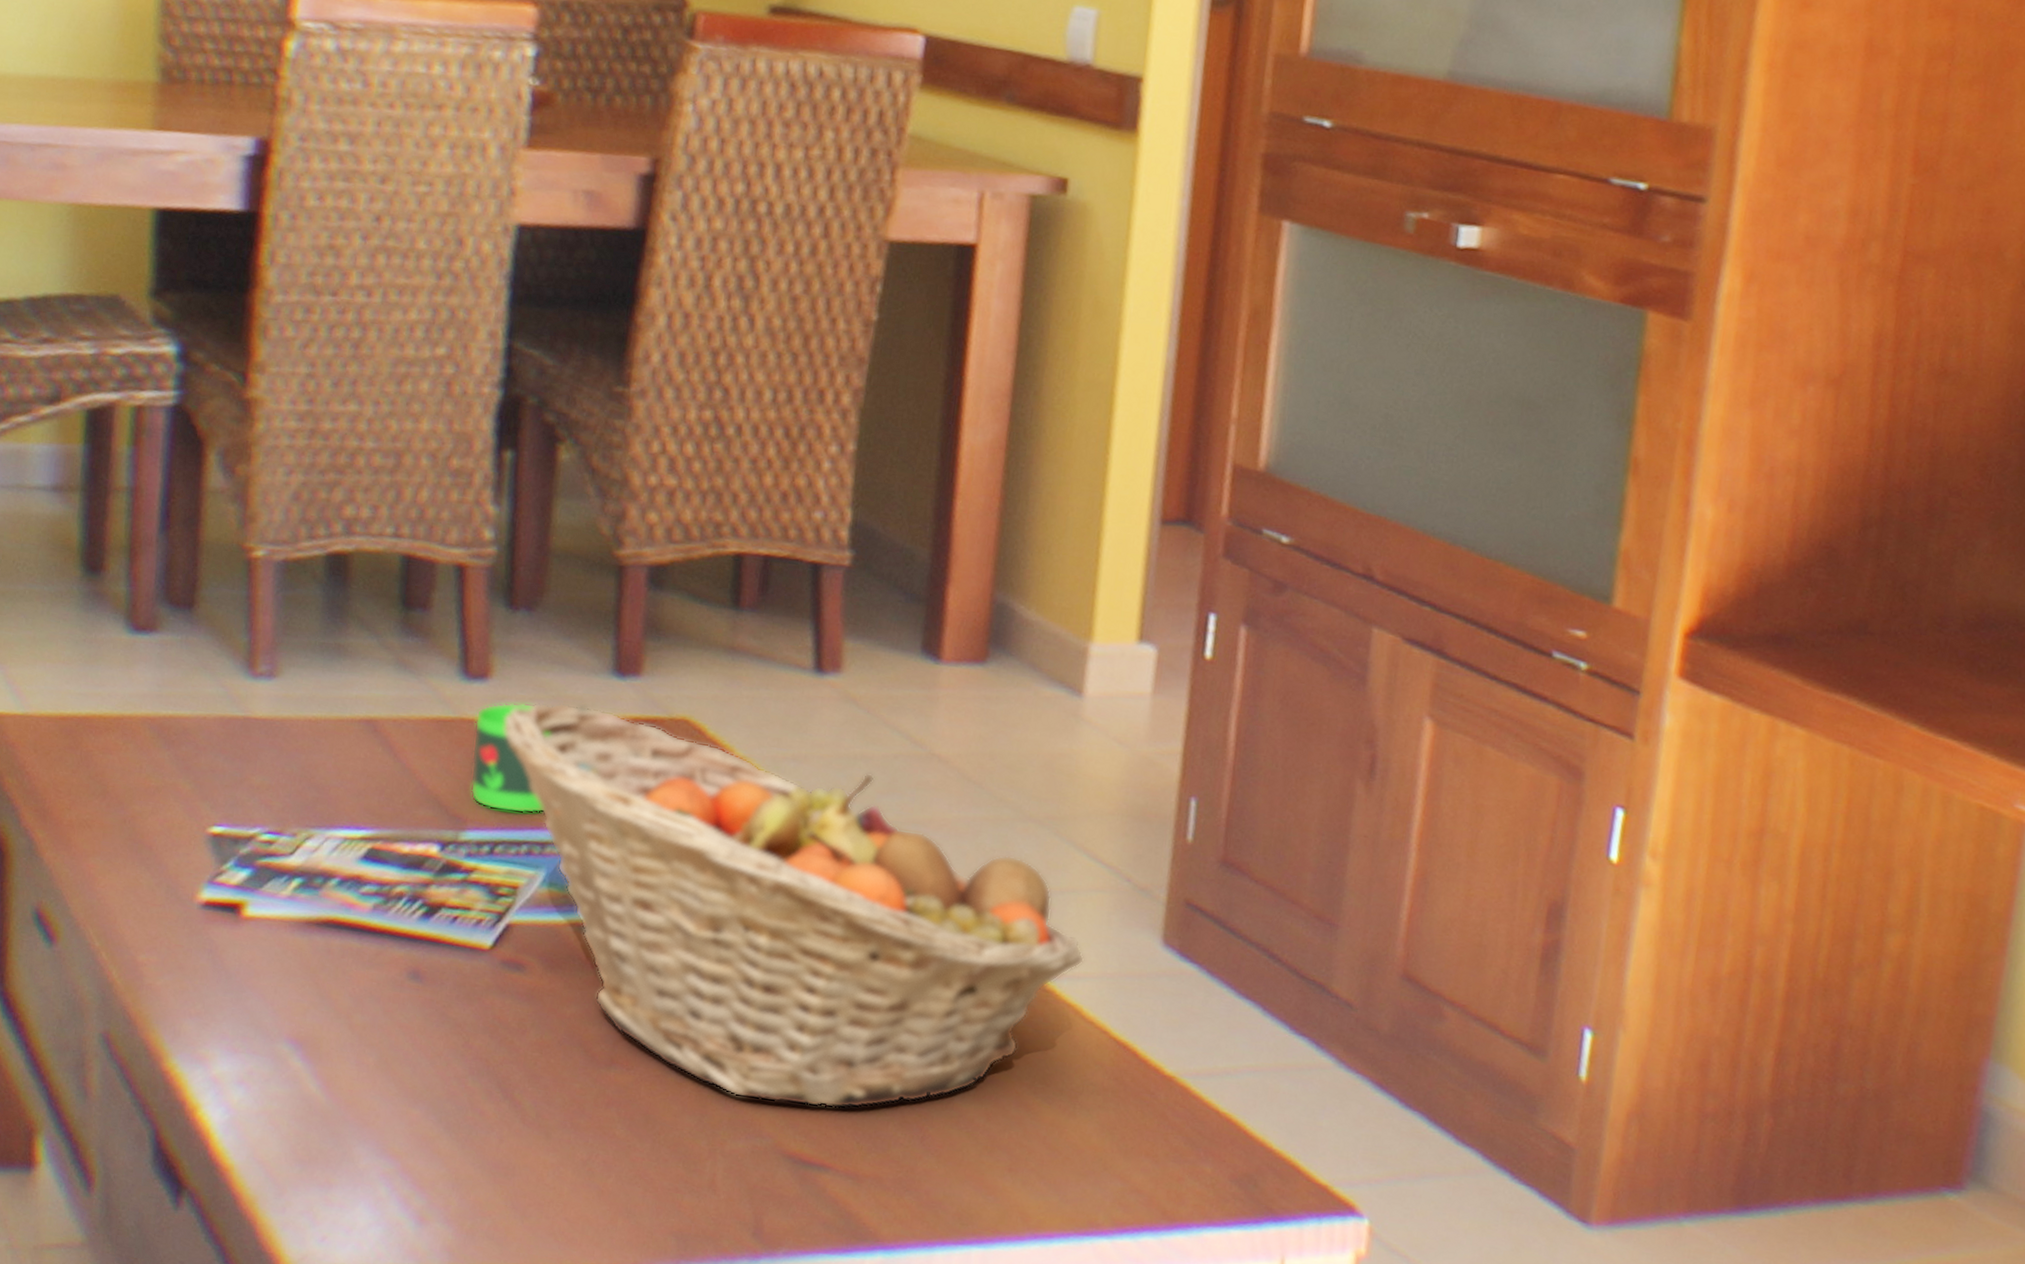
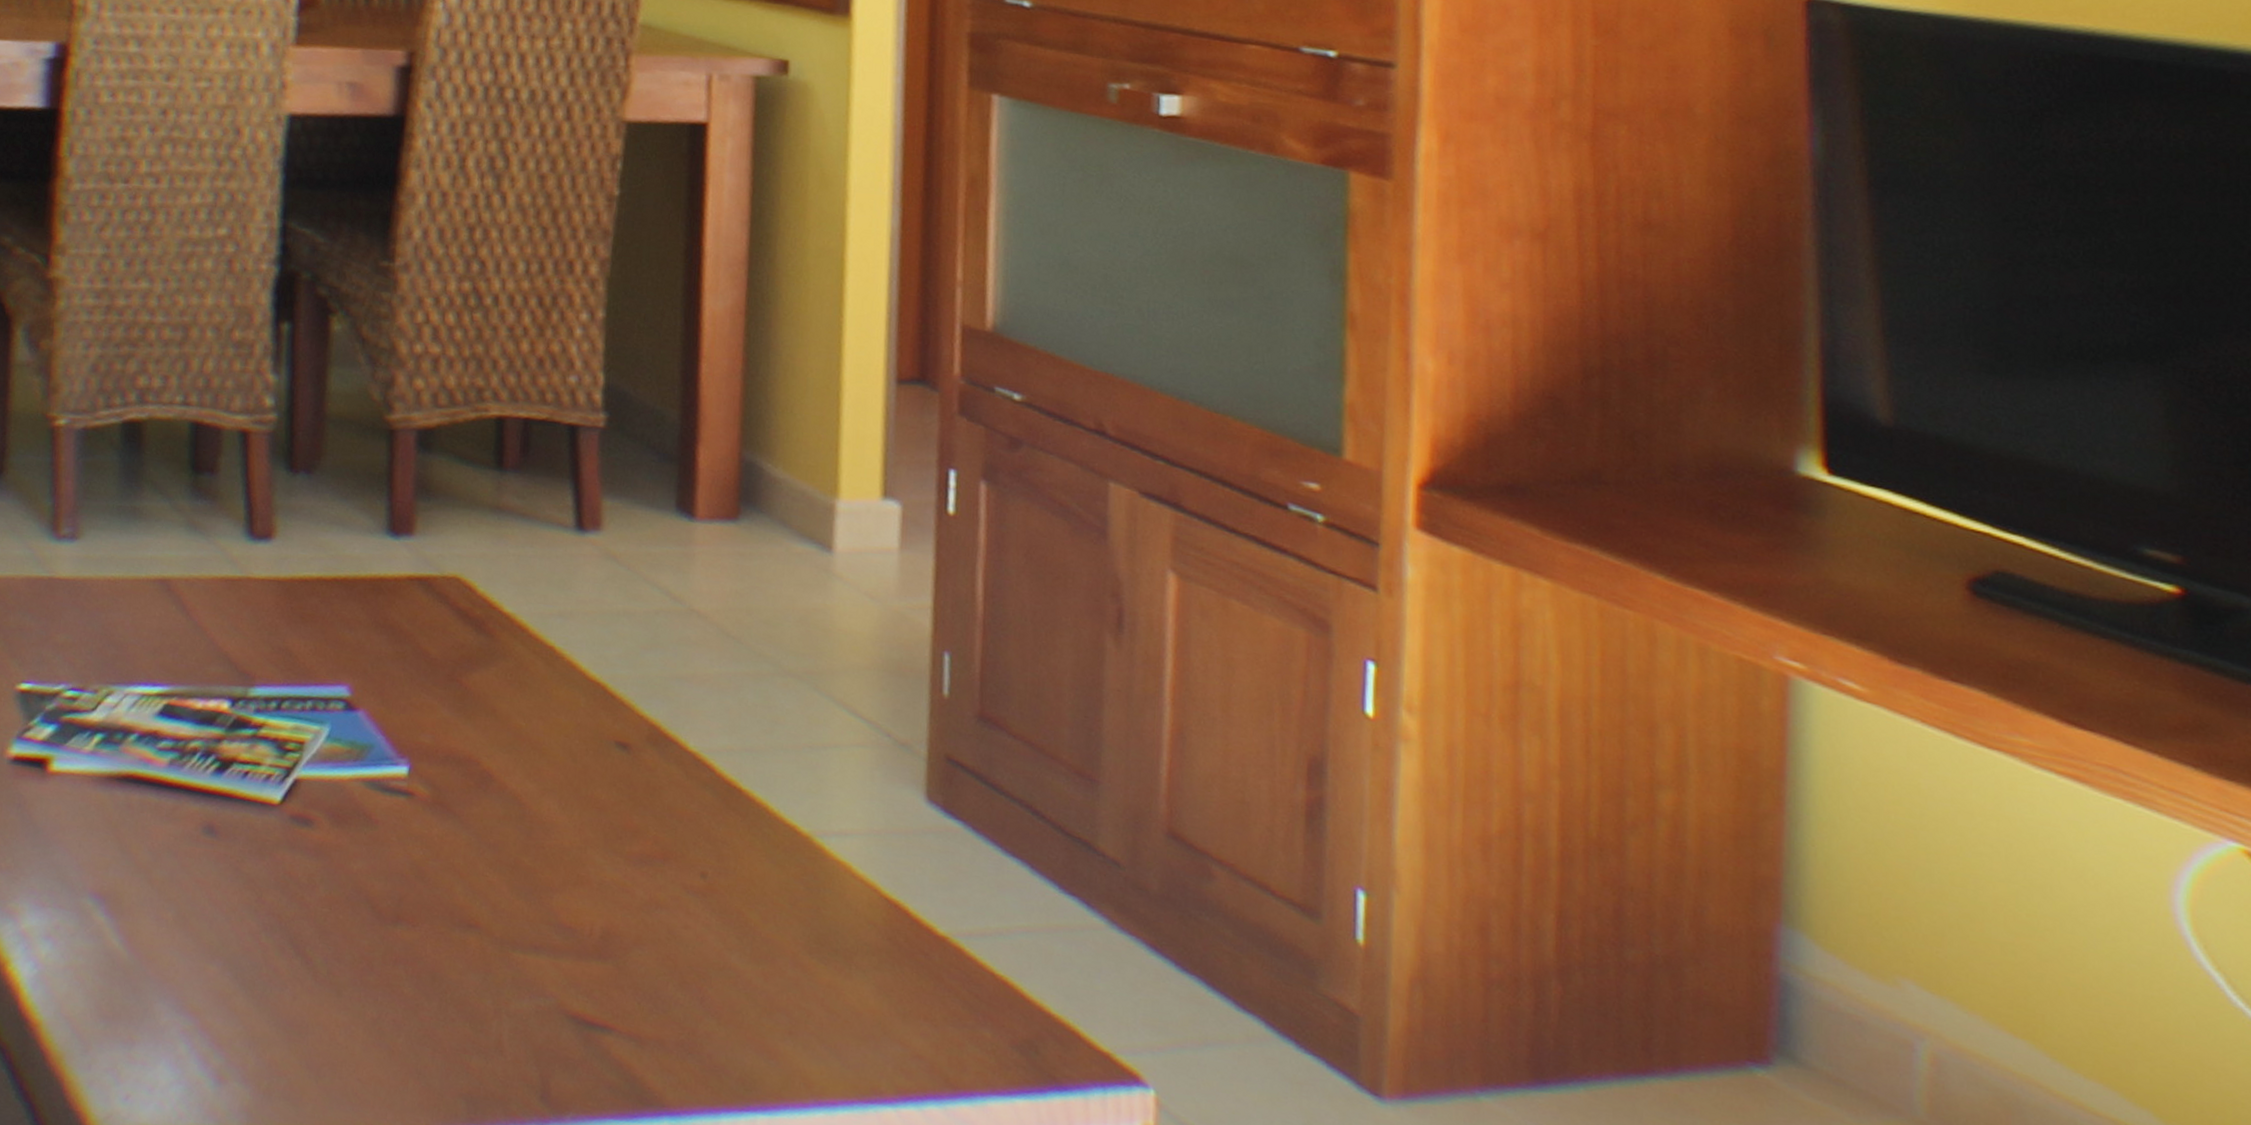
mug: present [470,702,592,814] -> none [257,561,369,670]
fruit basket: present [504,702,1084,1109] -> none [287,561,850,968]

